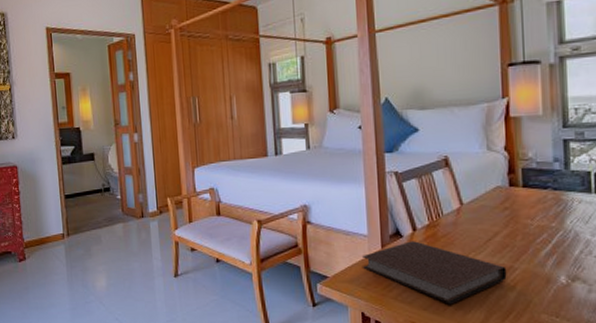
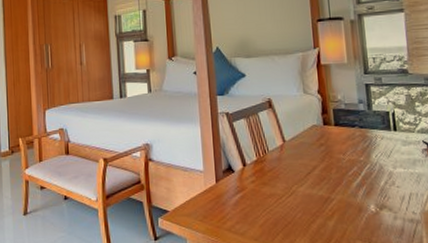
notebook: present [361,241,507,305] -> none [198,175,326,234]

